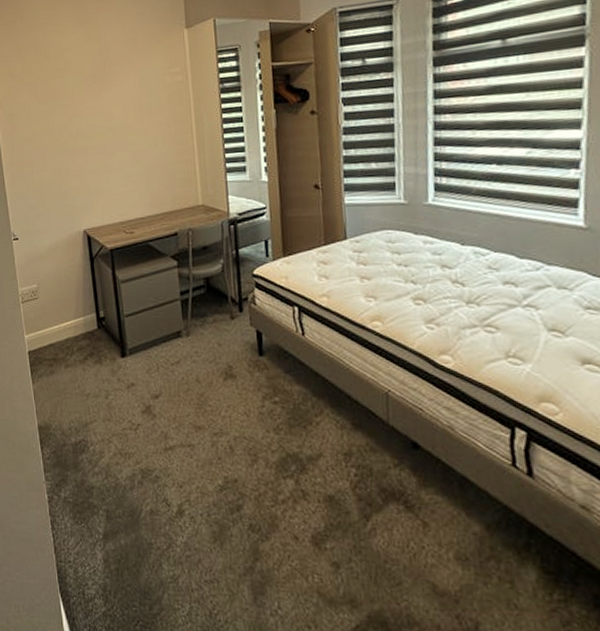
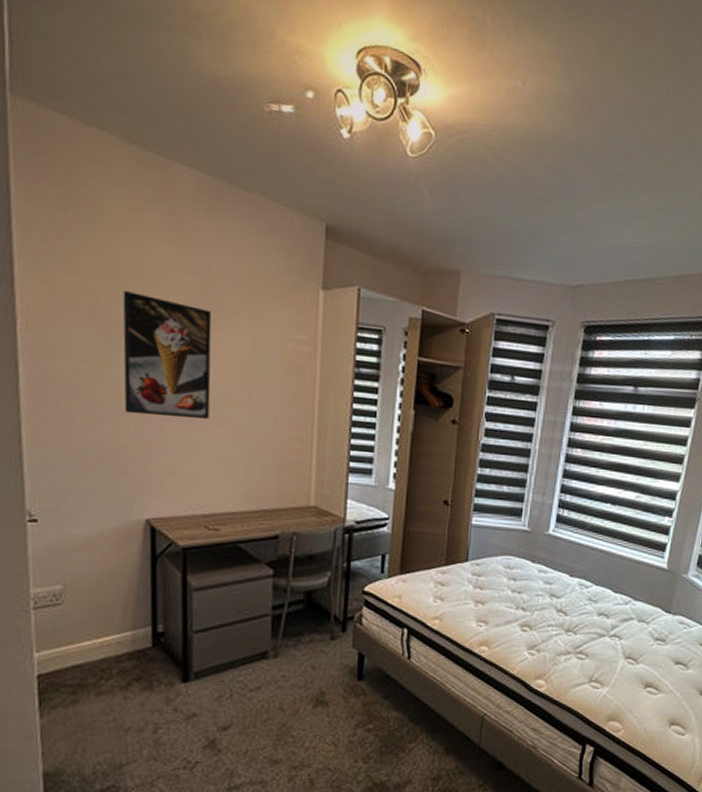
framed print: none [53,65,117,154] -> present [122,291,212,420]

